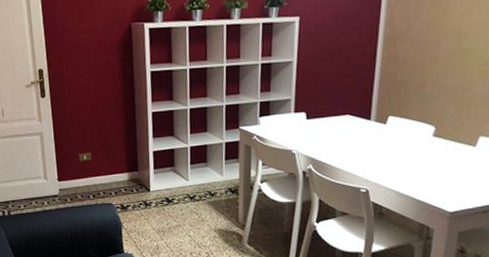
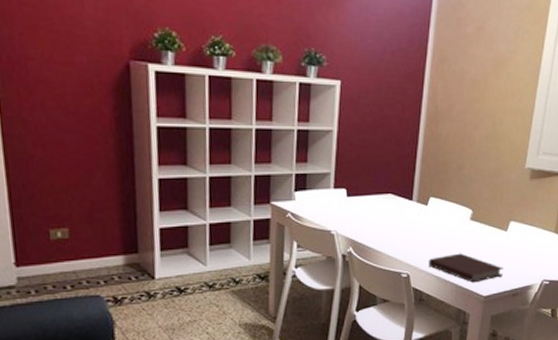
notebook: none [388,169,473,199] -> present [429,253,504,283]

